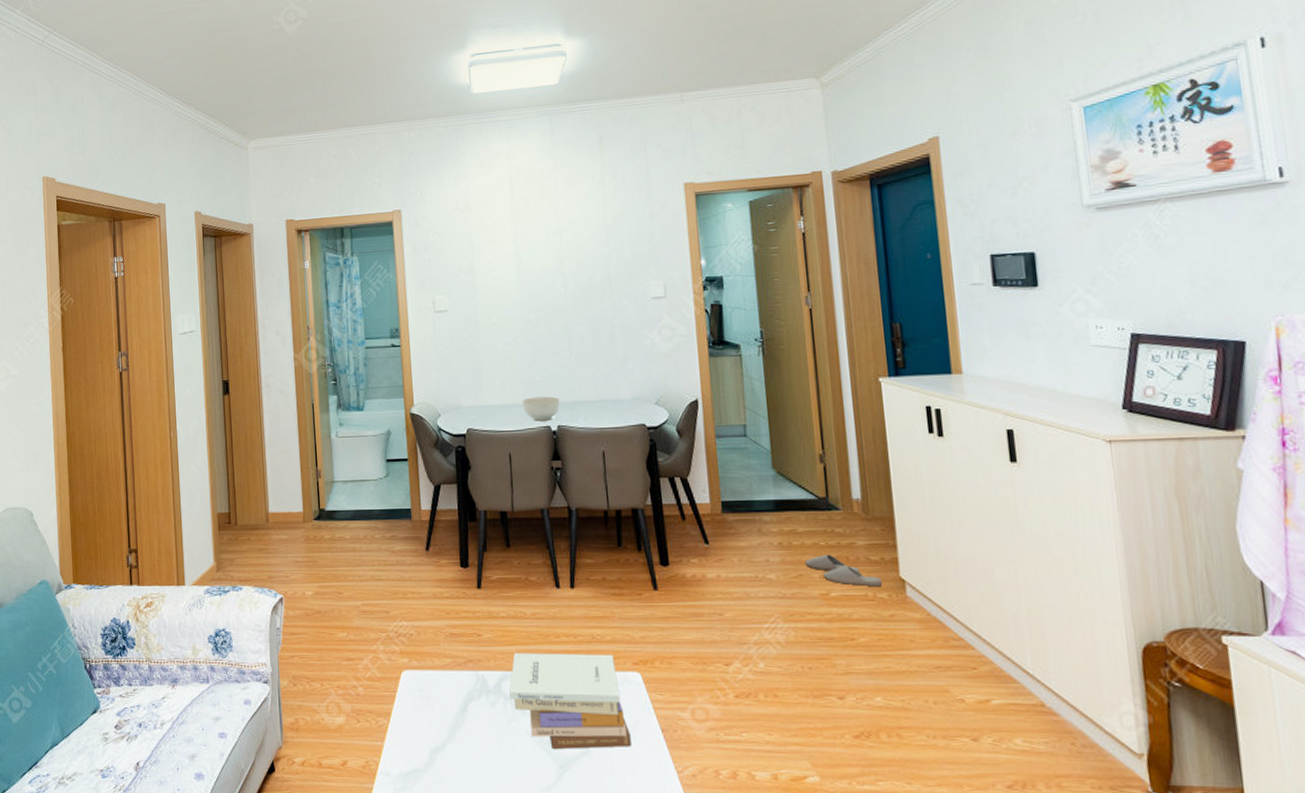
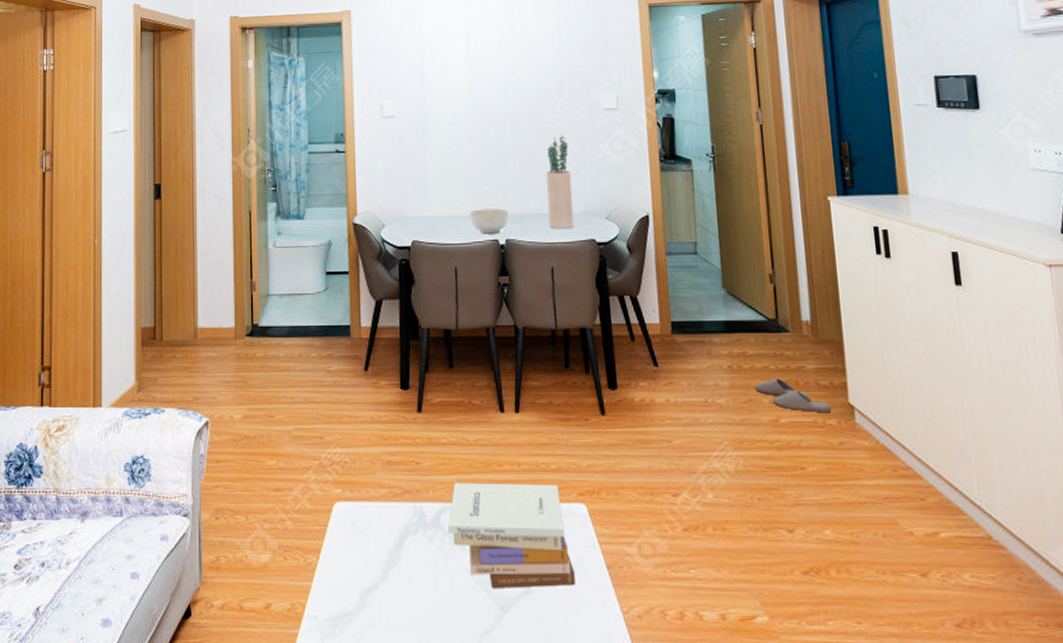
vase: none [596,323,624,415] -> present [546,134,574,230]

